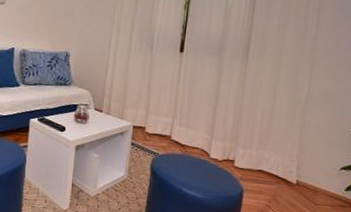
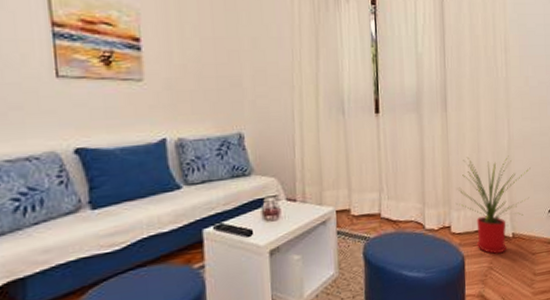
house plant: none [243,103,327,195] -> present [456,155,531,254]

